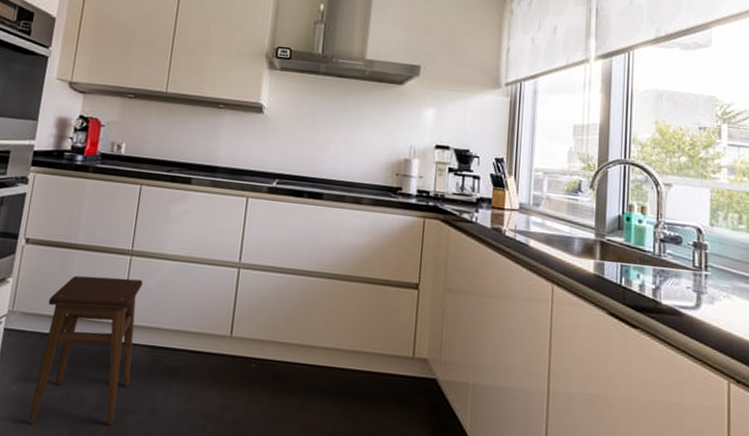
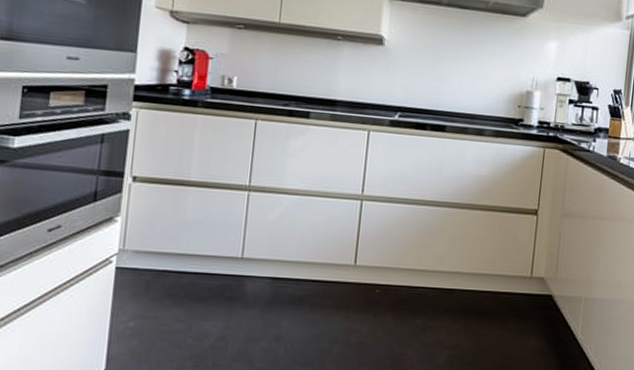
stool: present [27,276,143,426] -> none [148,212,262,358]

